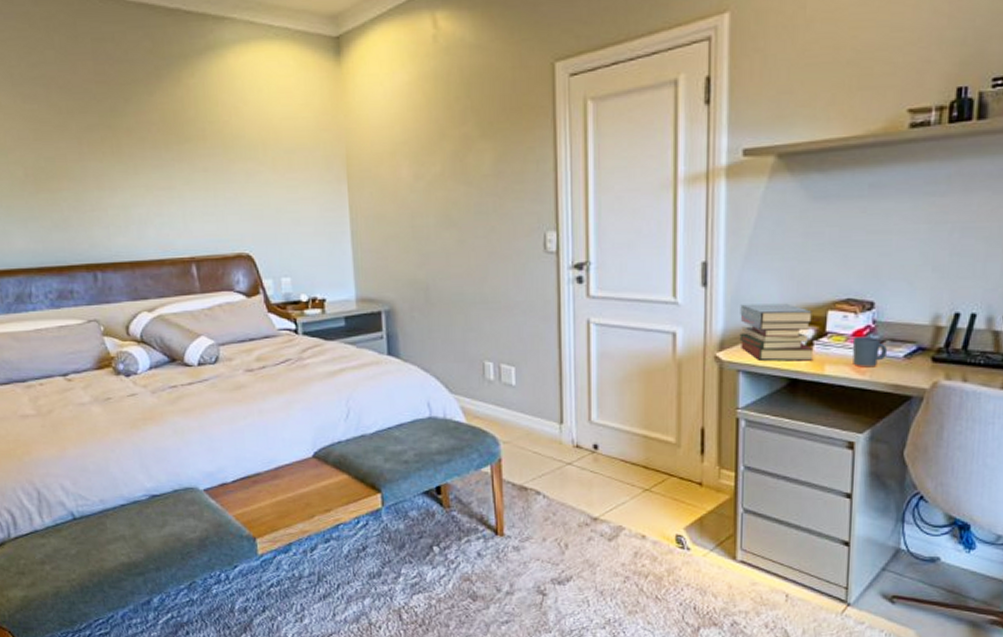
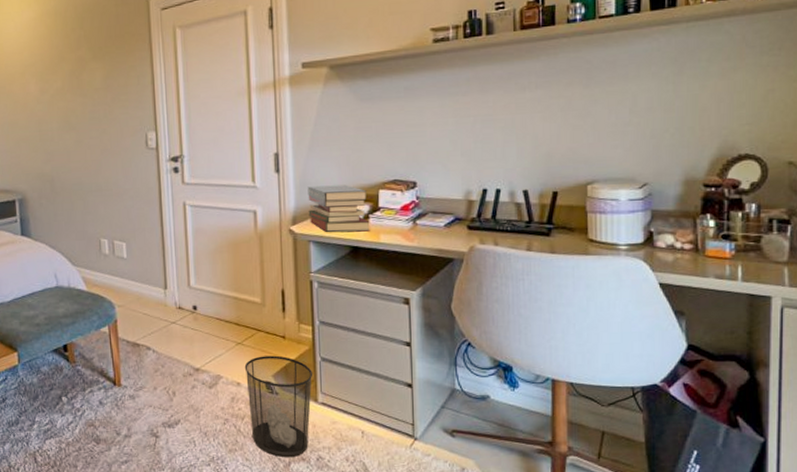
waste bin: none [651,505,733,622] -> present [244,355,313,458]
mug: present [852,336,888,368] -> none [401,210,431,236]

